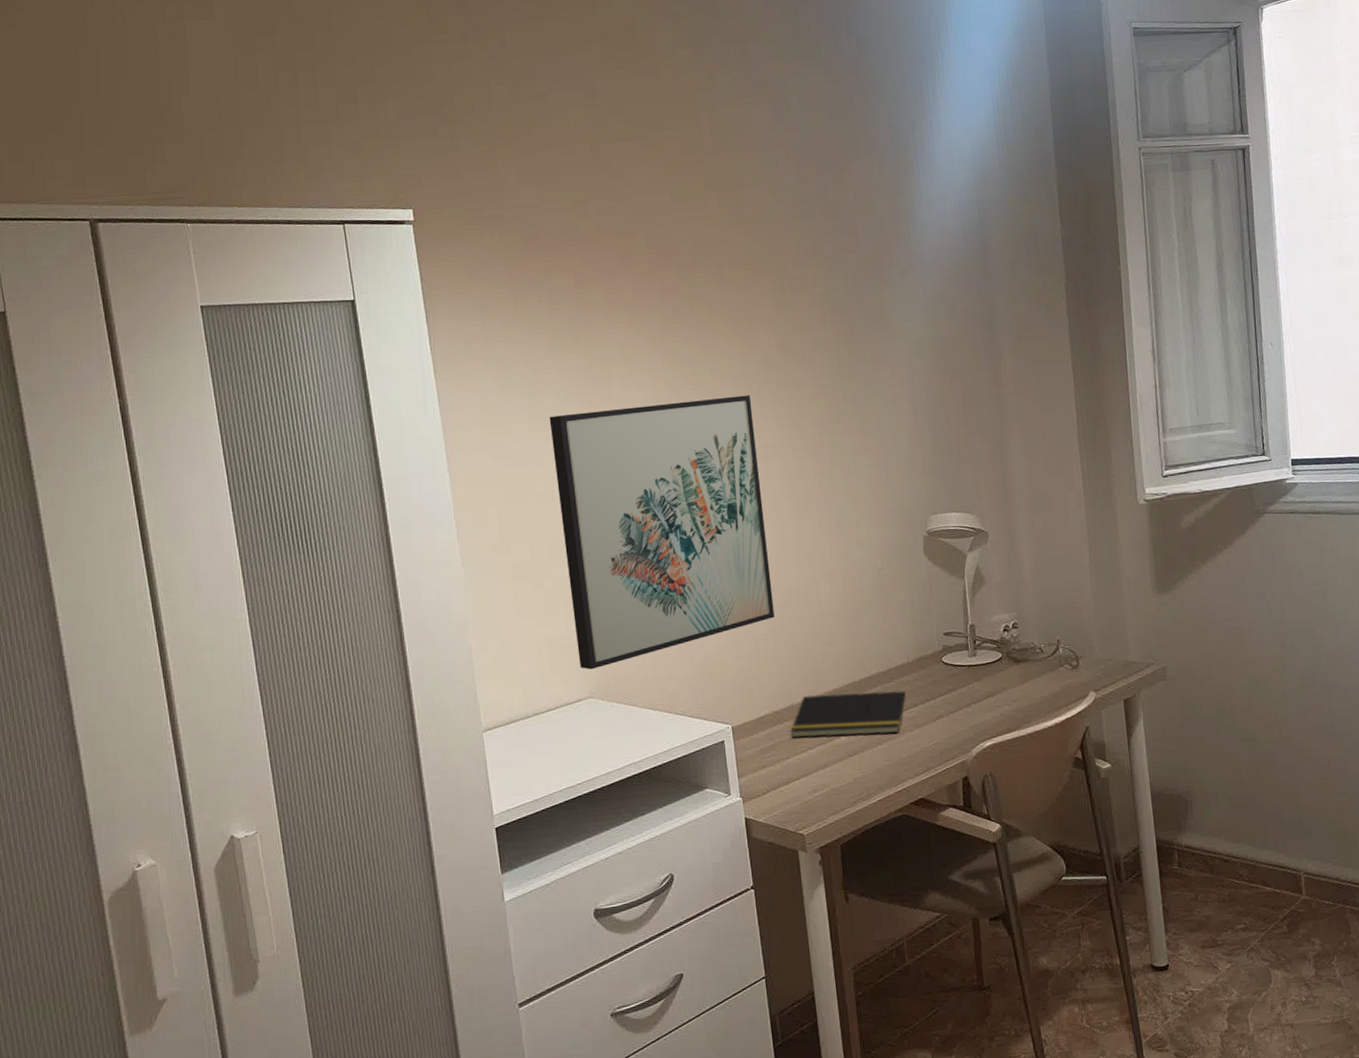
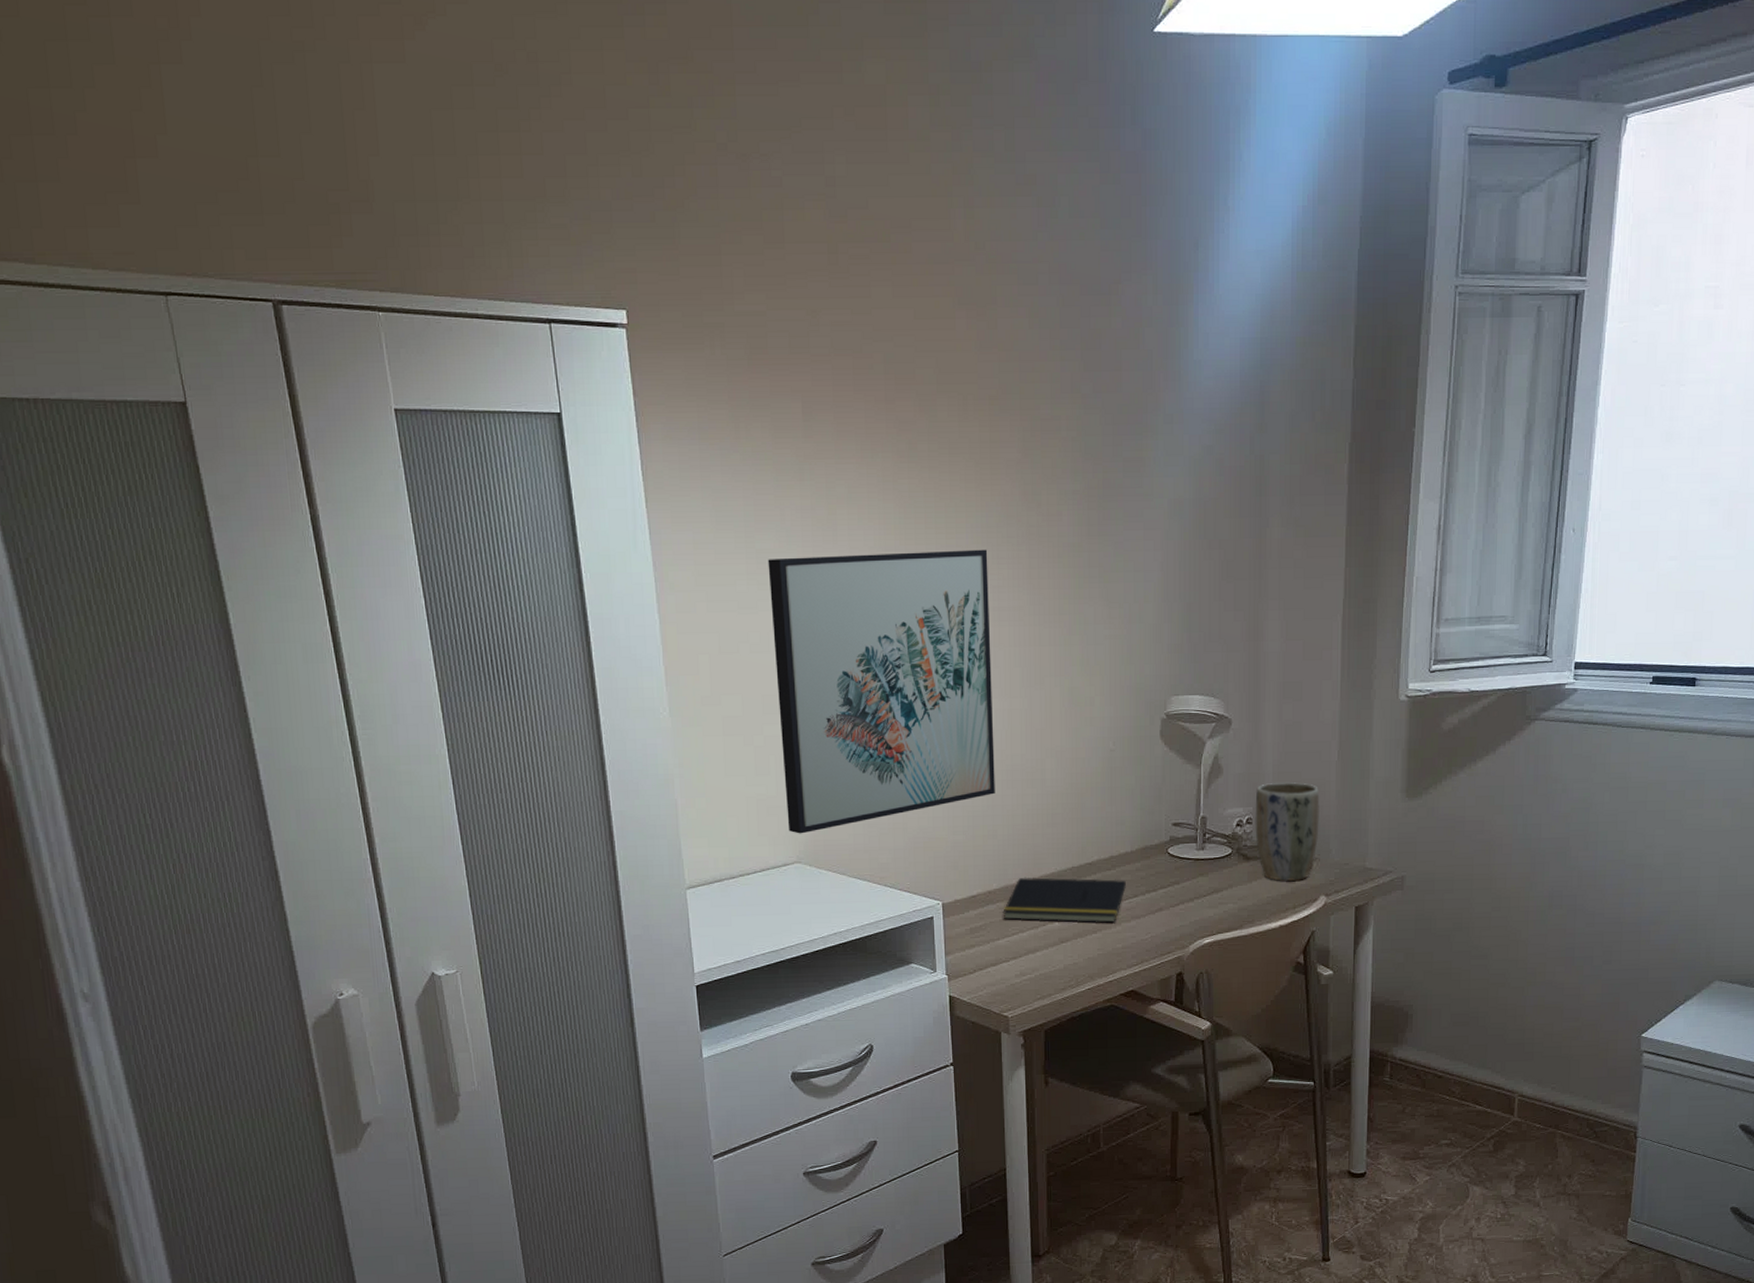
plant pot: none [1018,586,1081,681] -> present [1255,782,1320,881]

